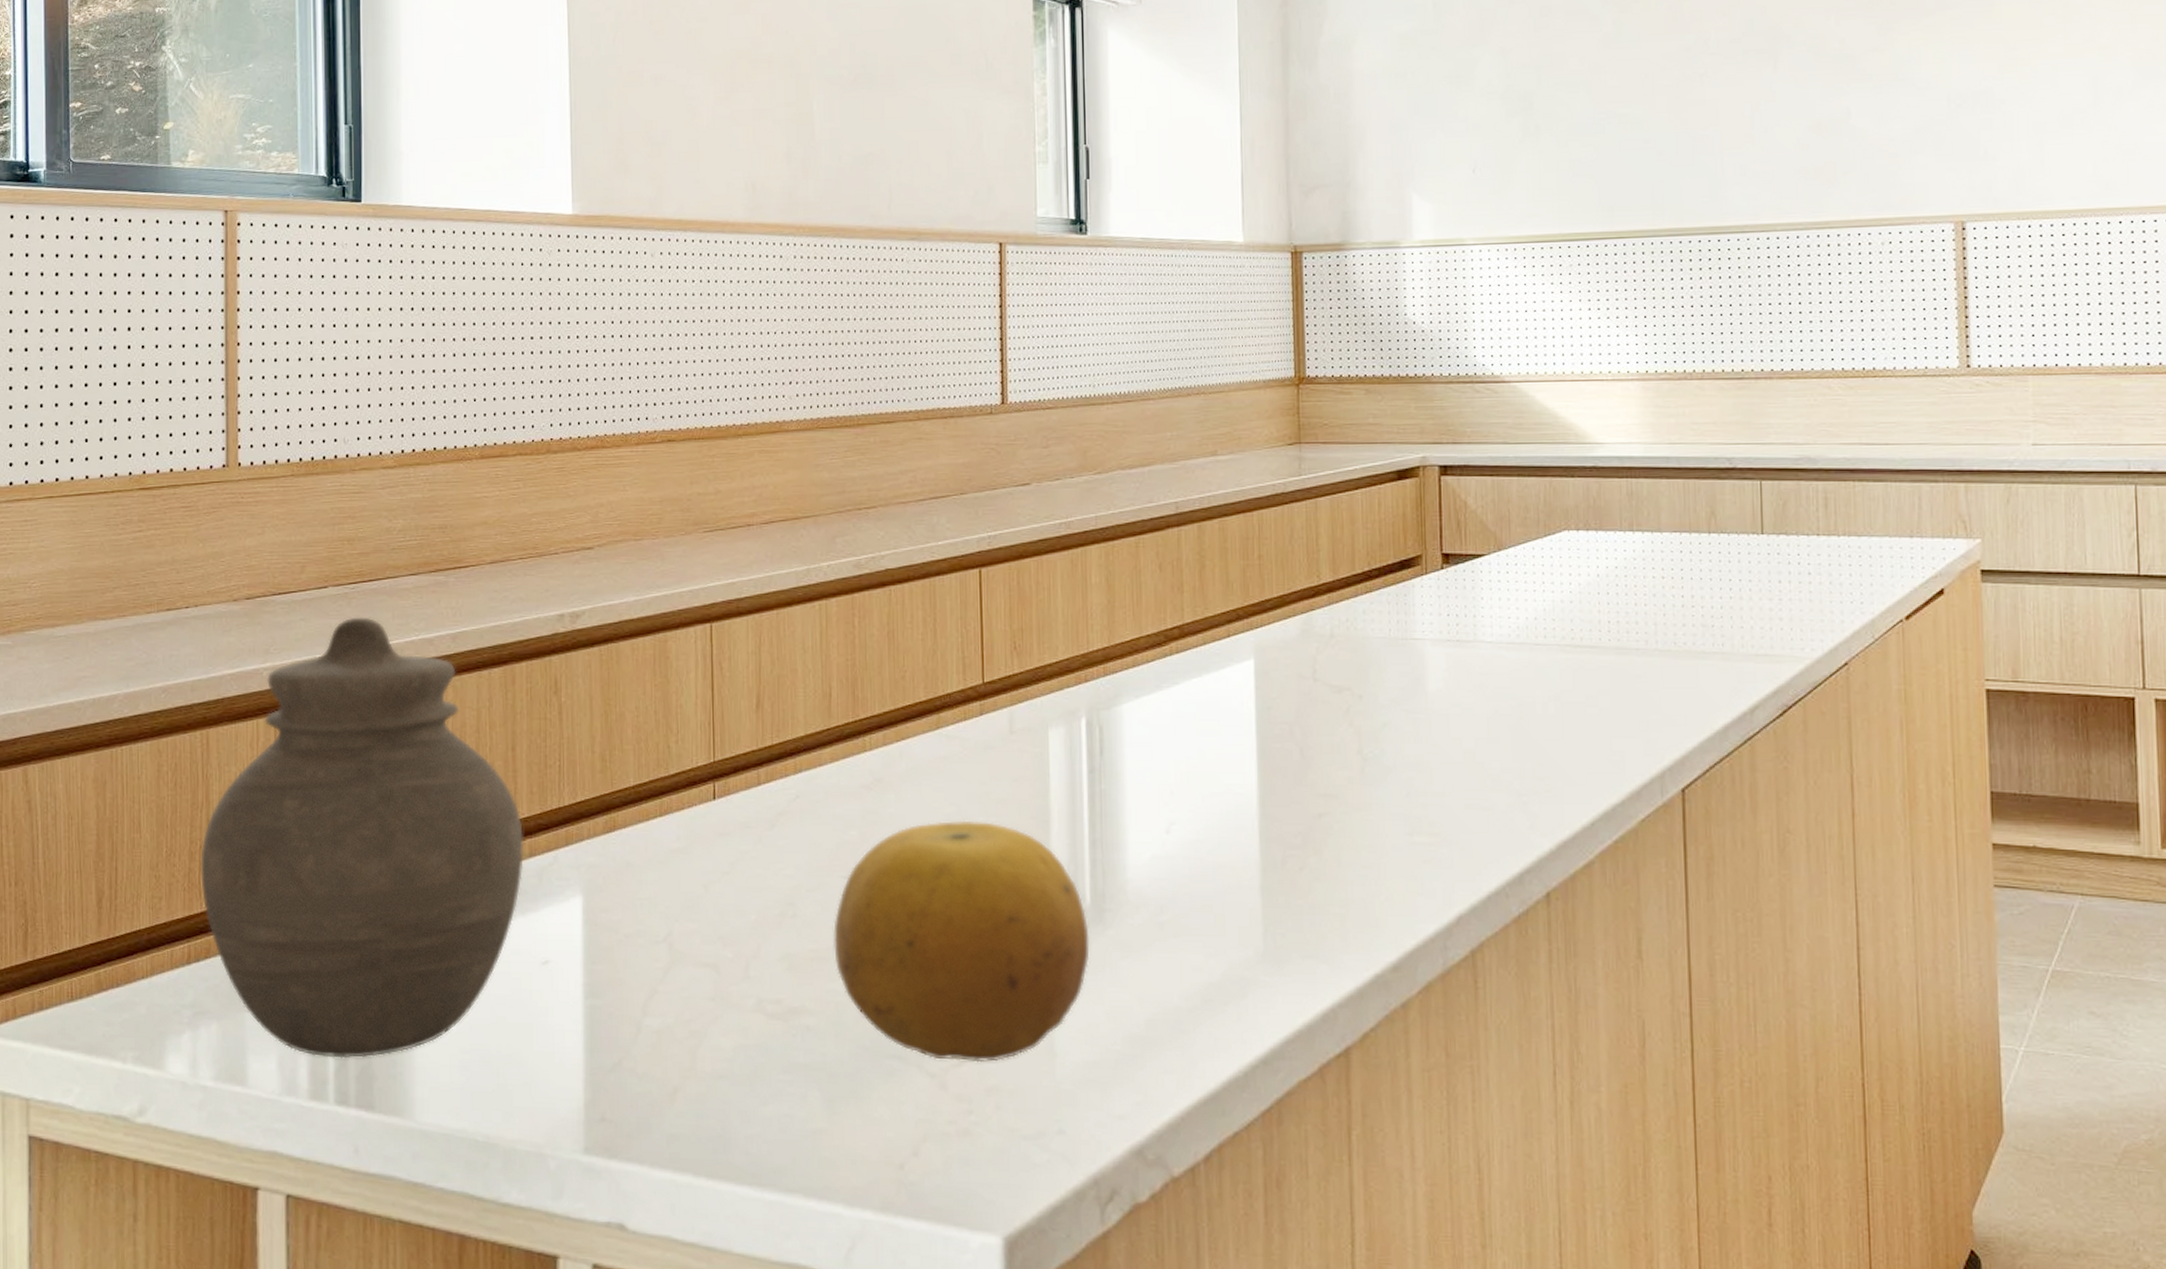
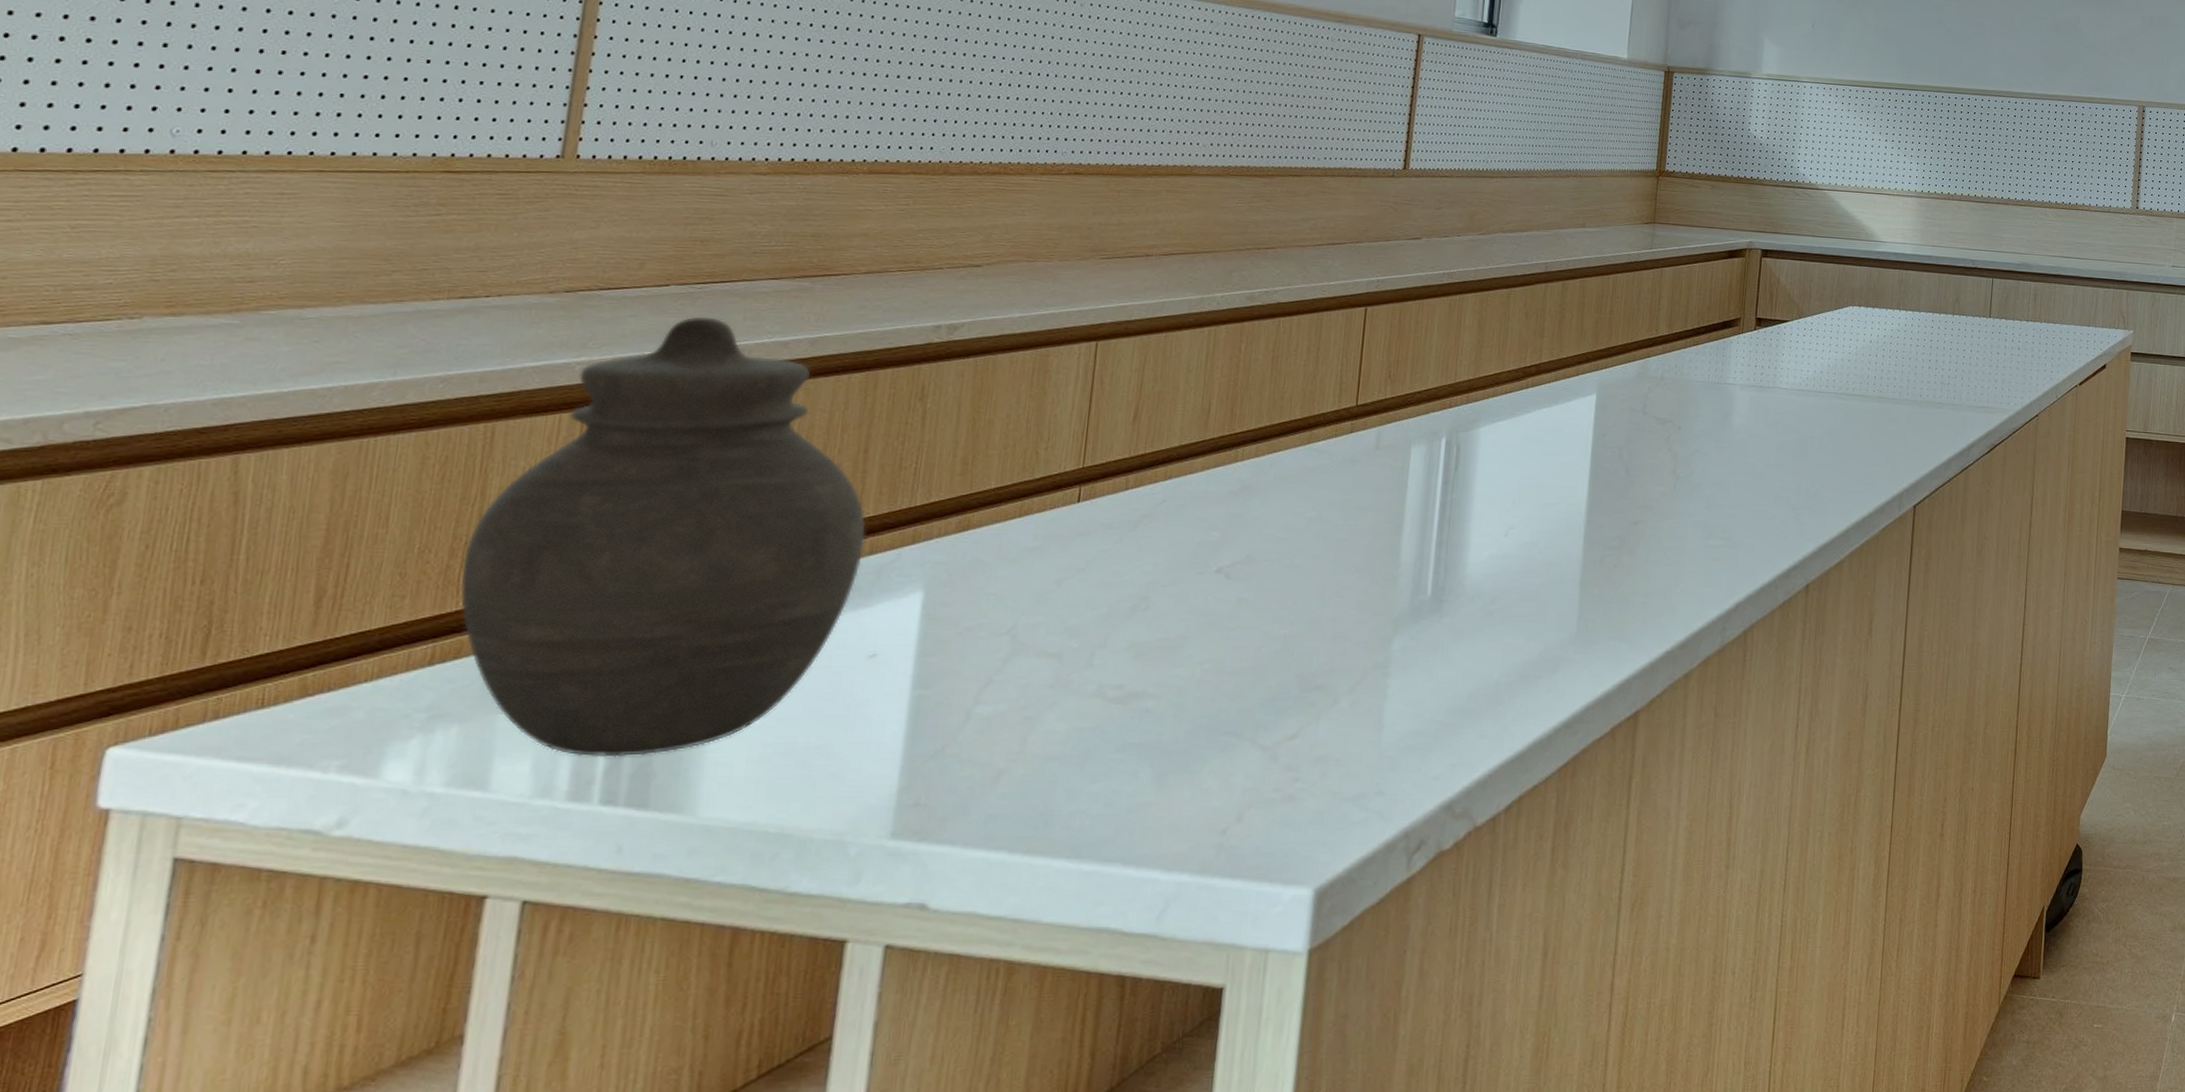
fruit: present [833,820,1090,1063] -> none [1182,523,1427,736]

